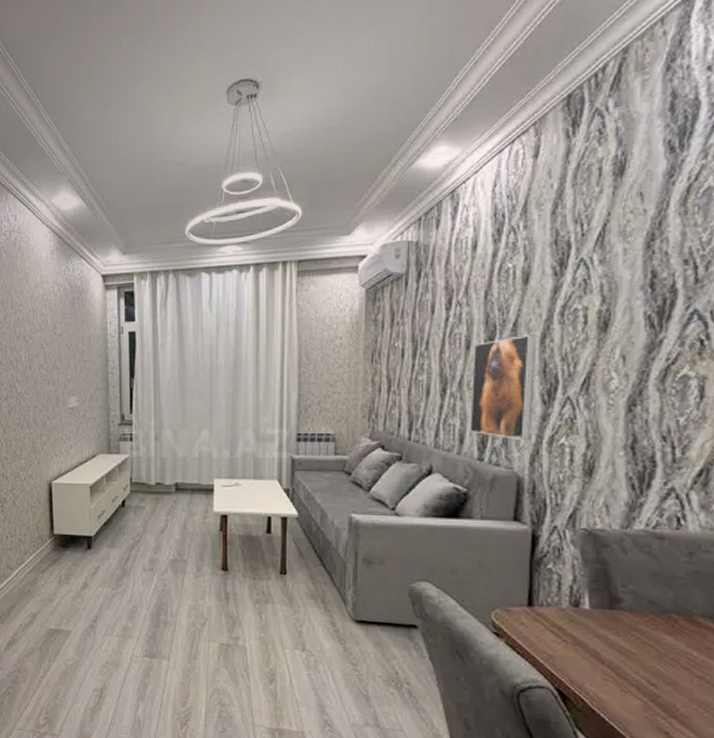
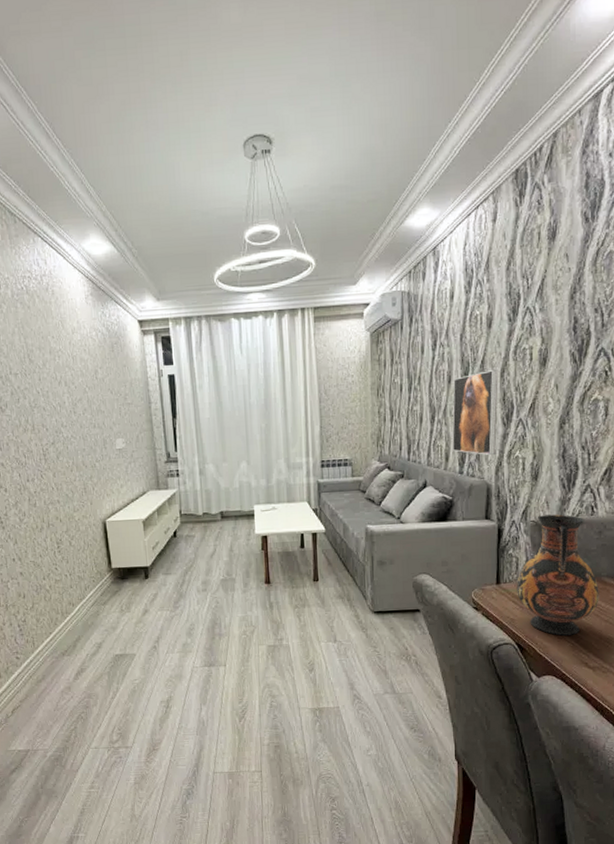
vase: none [558,523,689,690] -> present [517,514,599,636]

